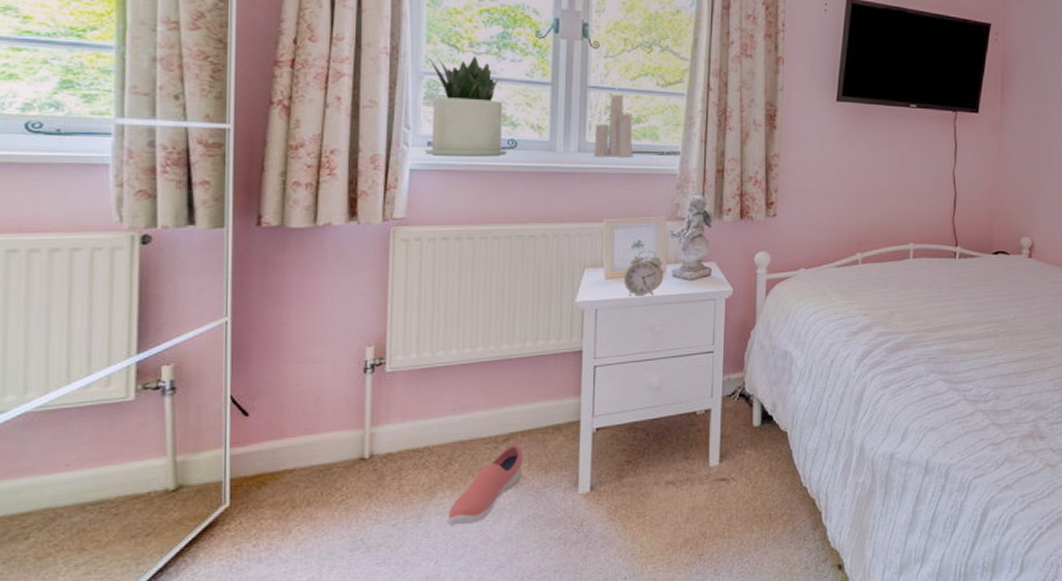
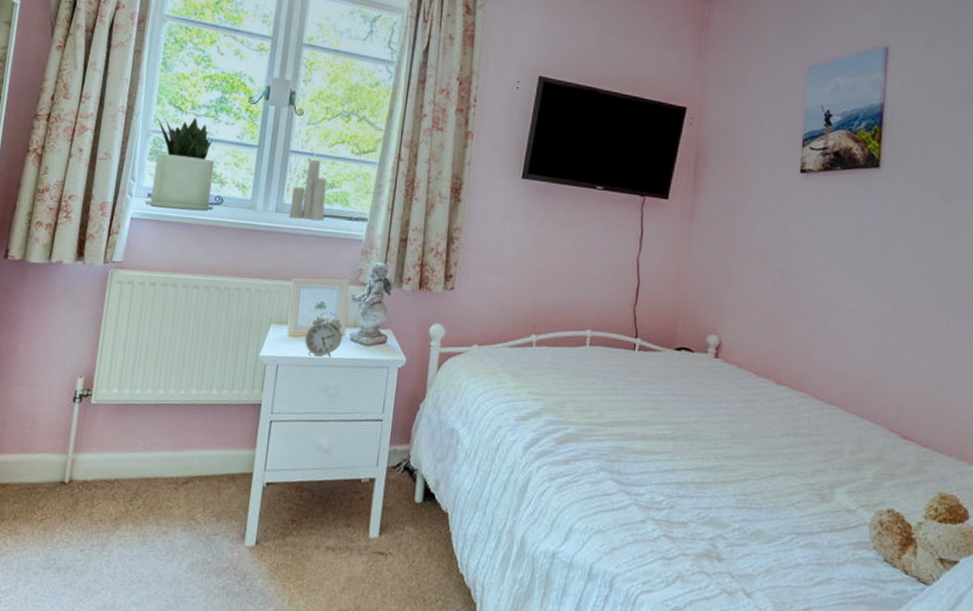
shoe: present [447,445,523,525] -> none [126,488,199,560]

